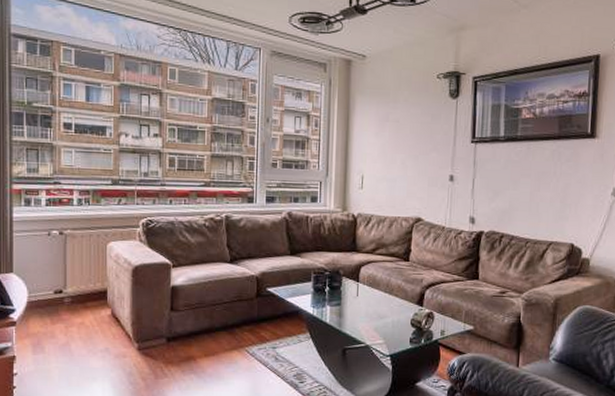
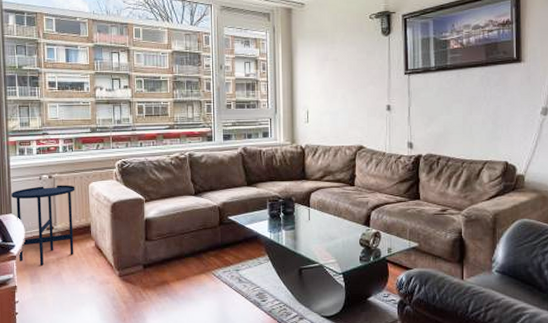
side table: none [12,242,91,334] -> present [10,185,75,266]

